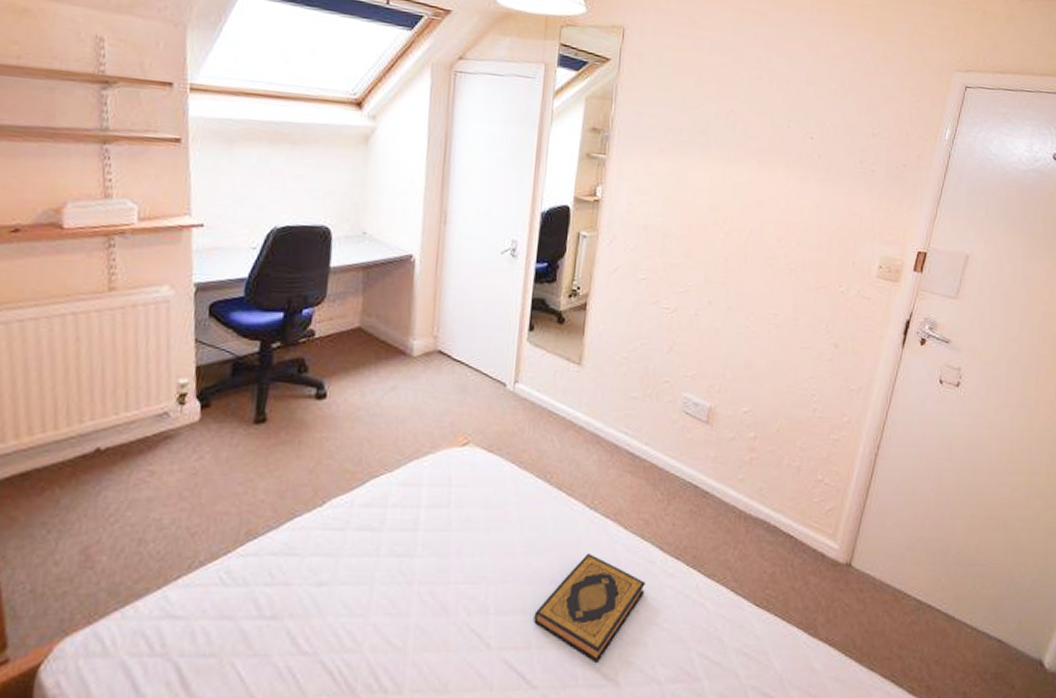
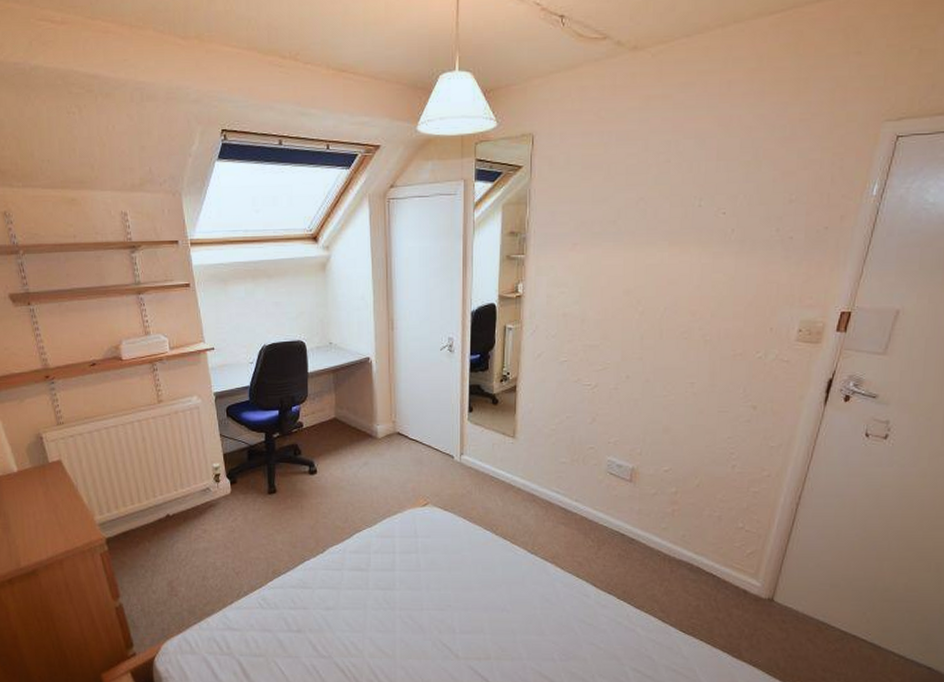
hardback book: present [534,553,645,662] -> none [491,588,582,672]

